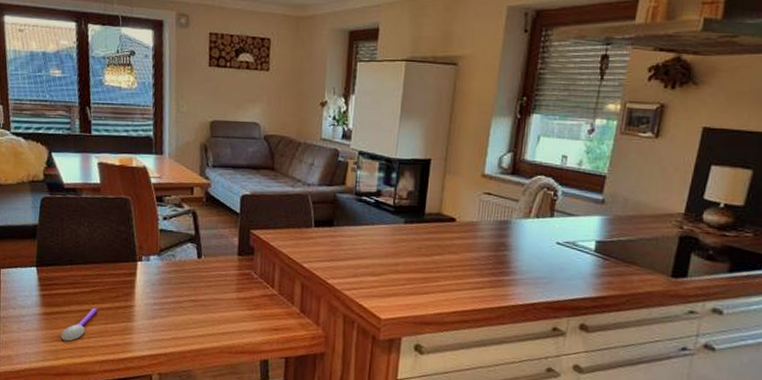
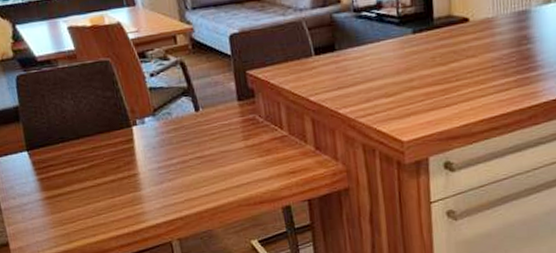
spoon: present [60,307,98,342] -> none [68,182,102,223]

